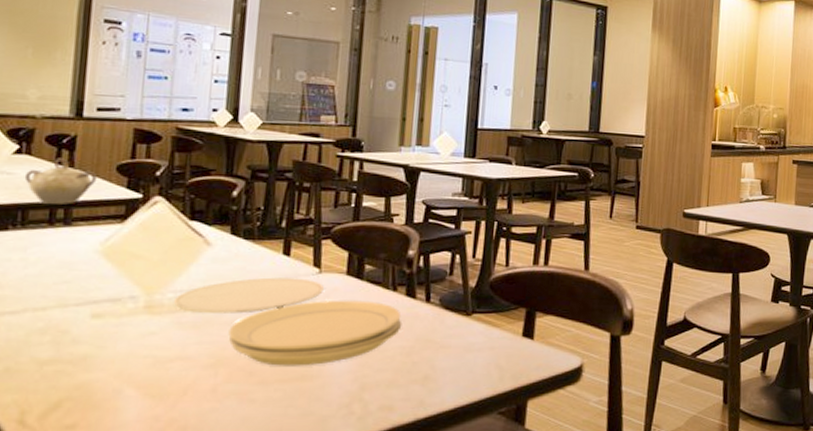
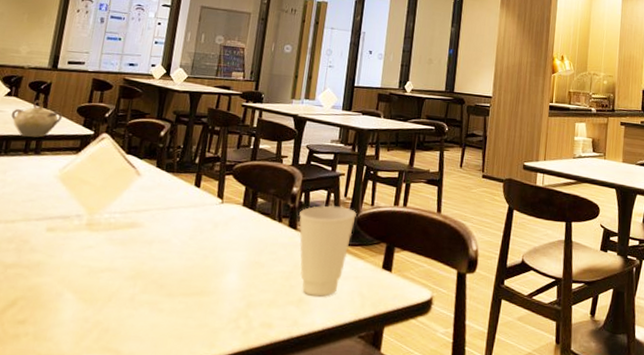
plate: present [173,277,324,314] -> none [108,205,224,234]
plate: present [228,300,402,366] -> none [147,227,284,283]
cup: none [418,269,488,372] -> present [299,205,357,297]

